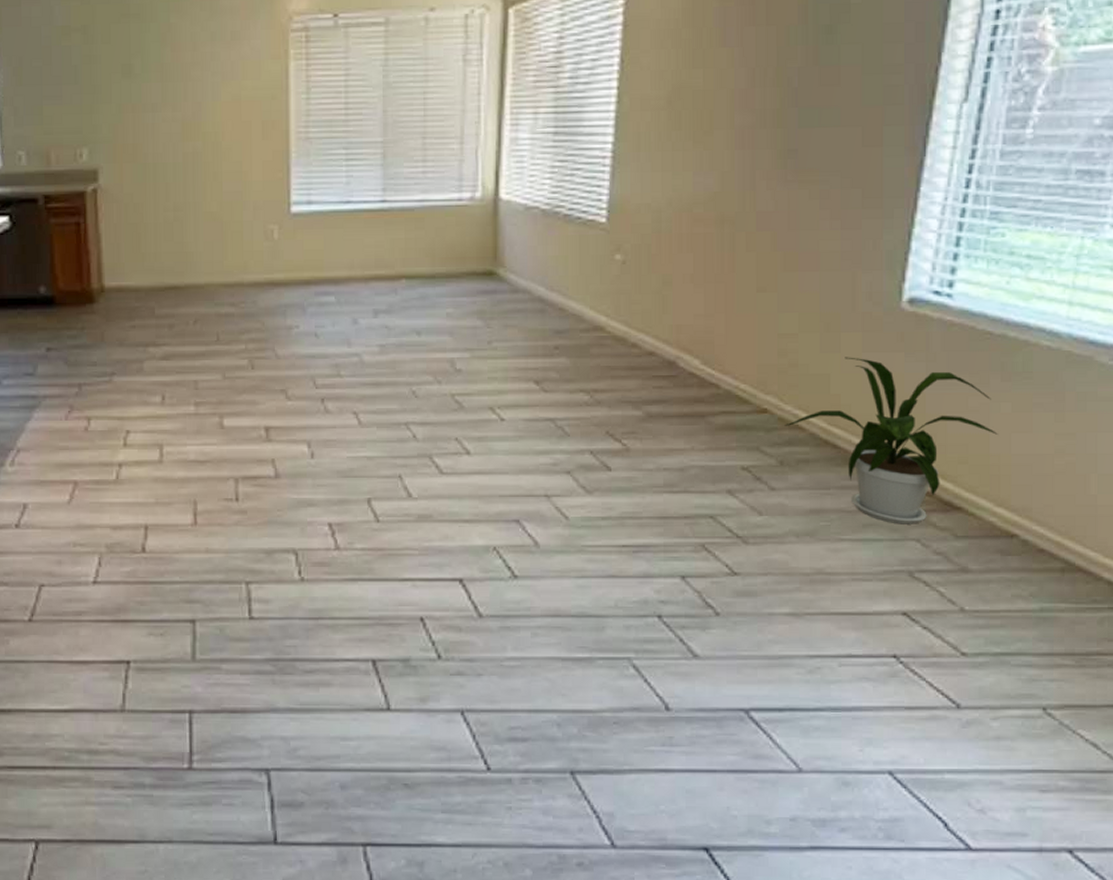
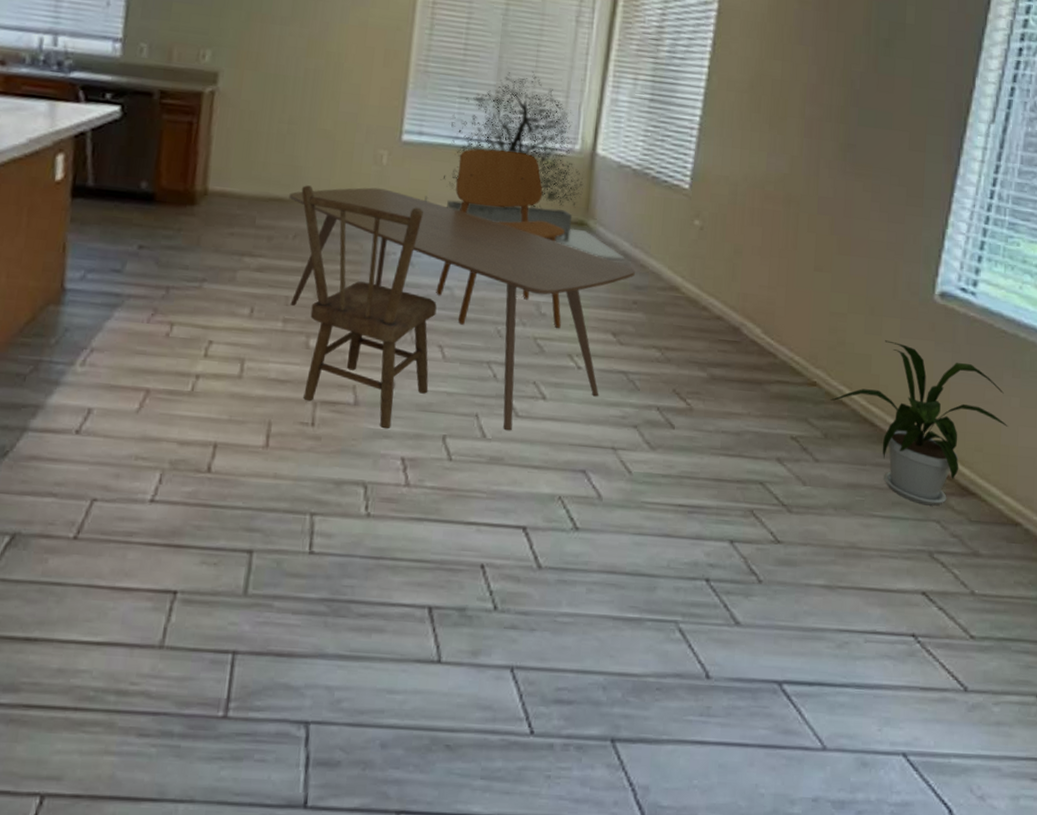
dining table: none [184,264,554,489] -> present [289,187,635,431]
dining chair: none [195,270,348,498] -> present [301,185,437,429]
potted tree: none [321,122,542,308] -> present [424,72,626,262]
dining chair: none [344,208,479,389] -> present [436,148,565,328]

